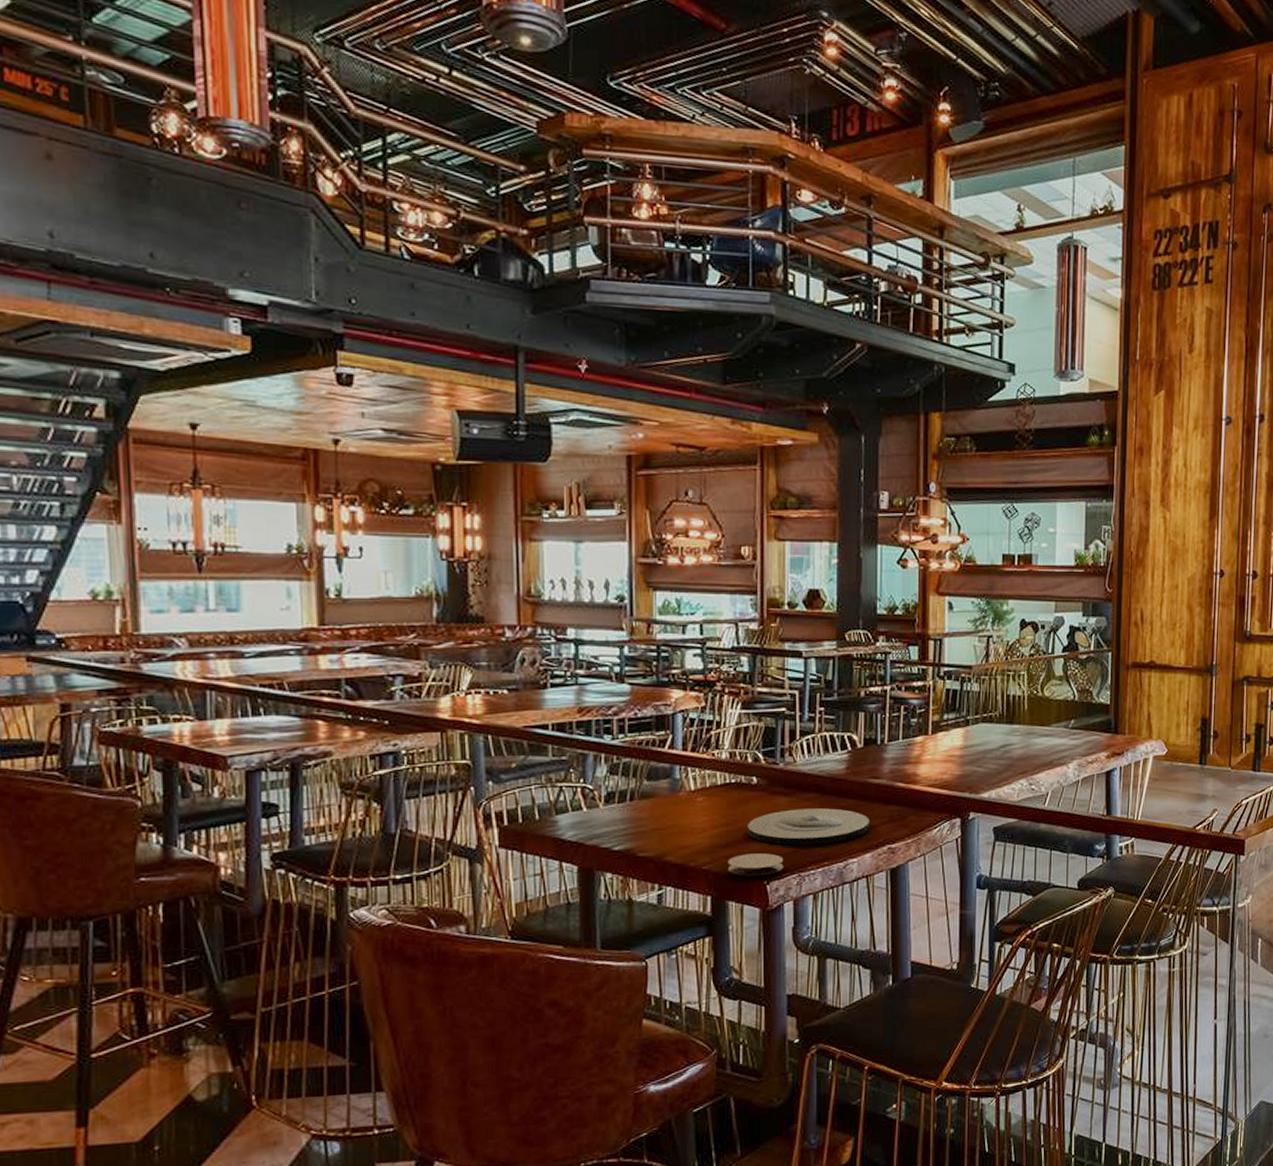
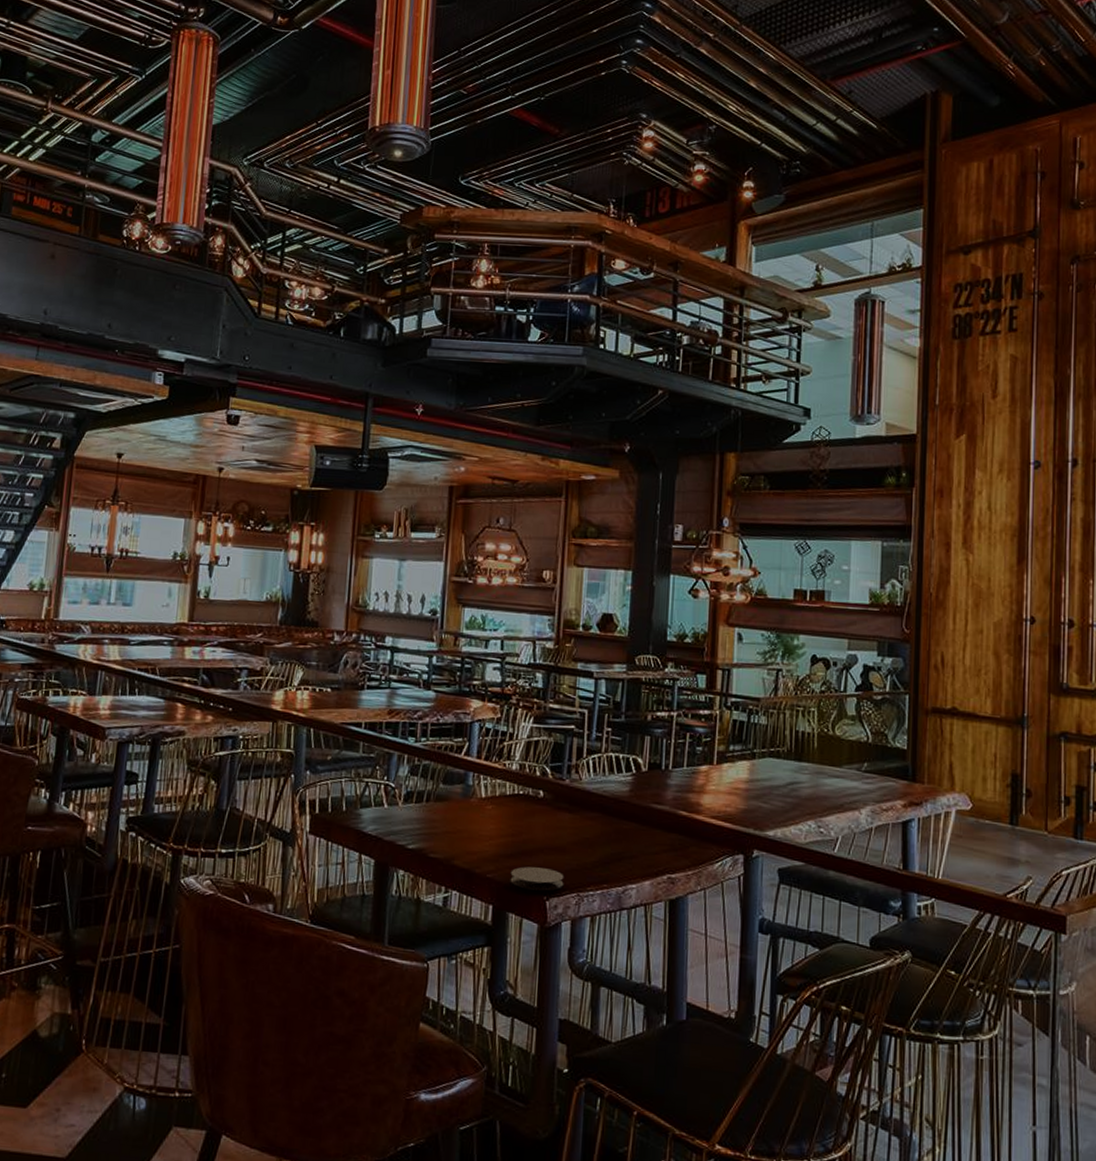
plate: present [746,808,869,846] -> none [530,826,650,866]

